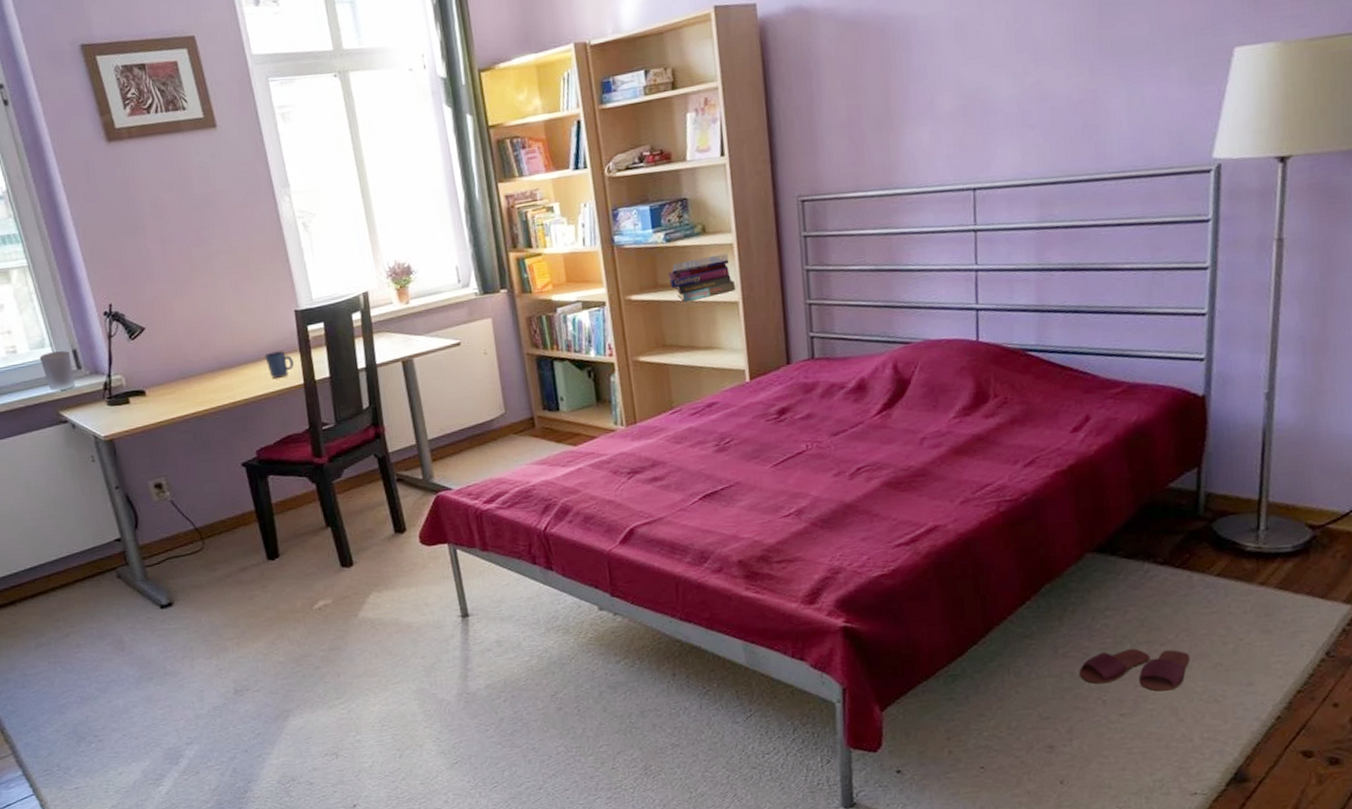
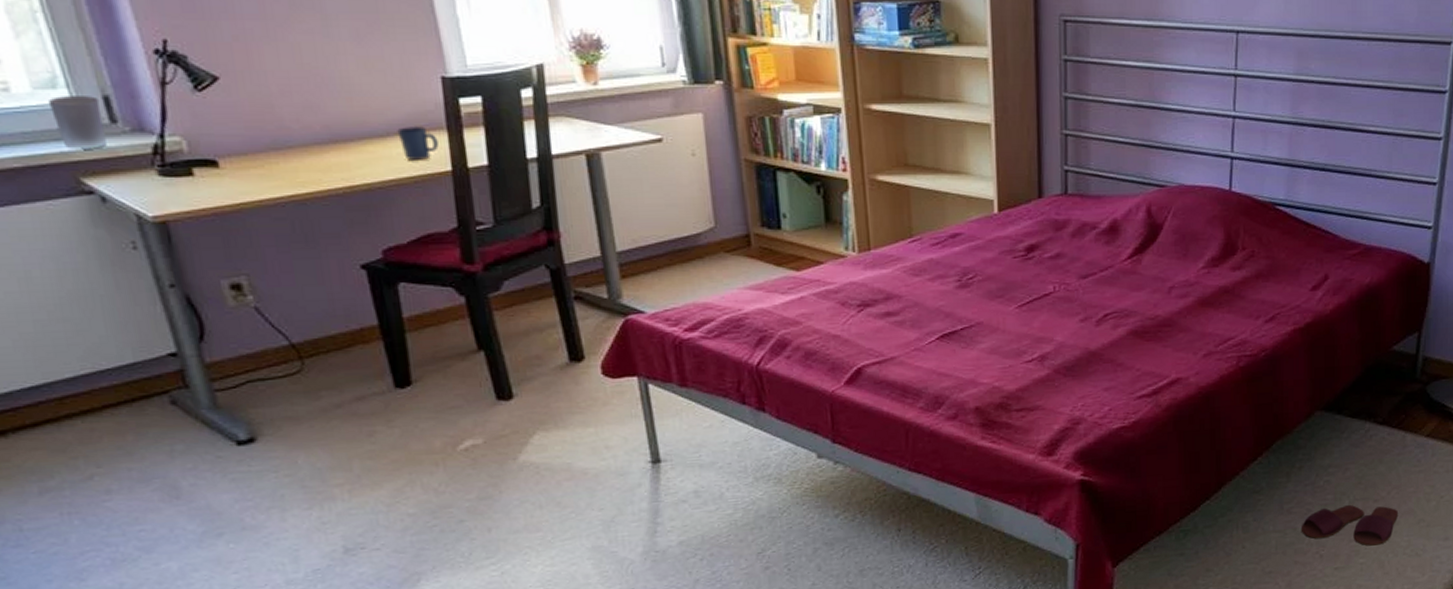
books: present [668,253,735,303] -> none [915,69,988,119]

